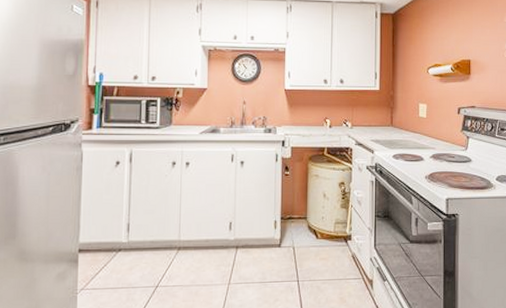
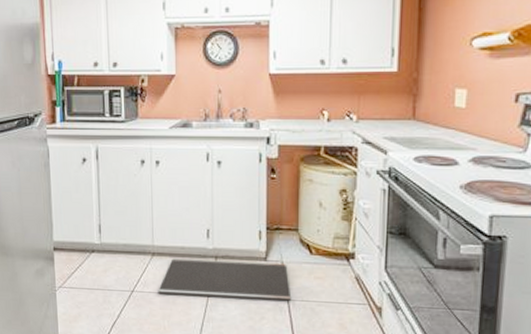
door mat: none [182,248,301,287] -> present [158,258,292,302]

